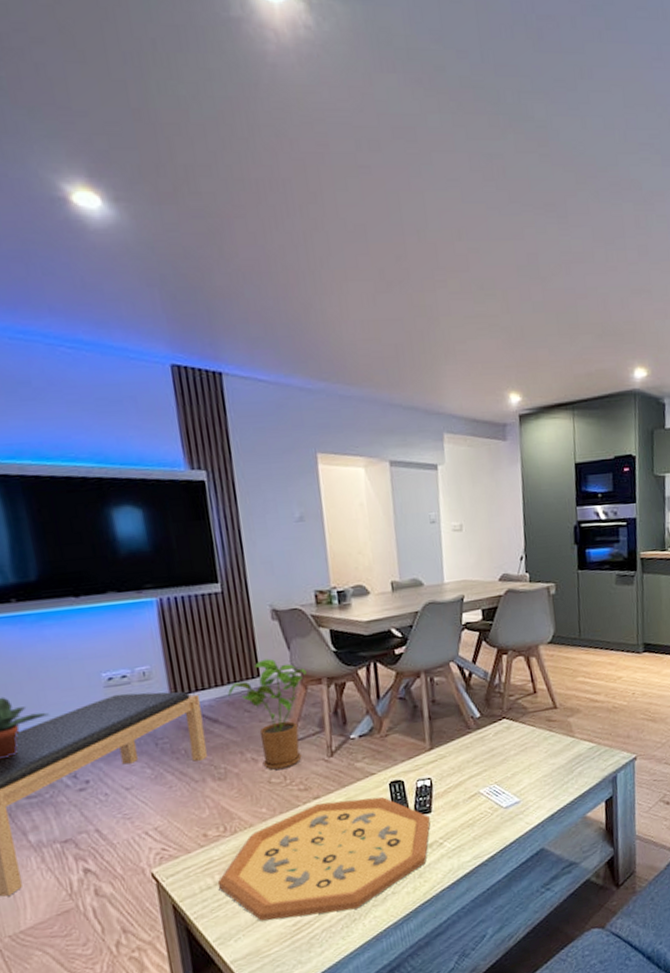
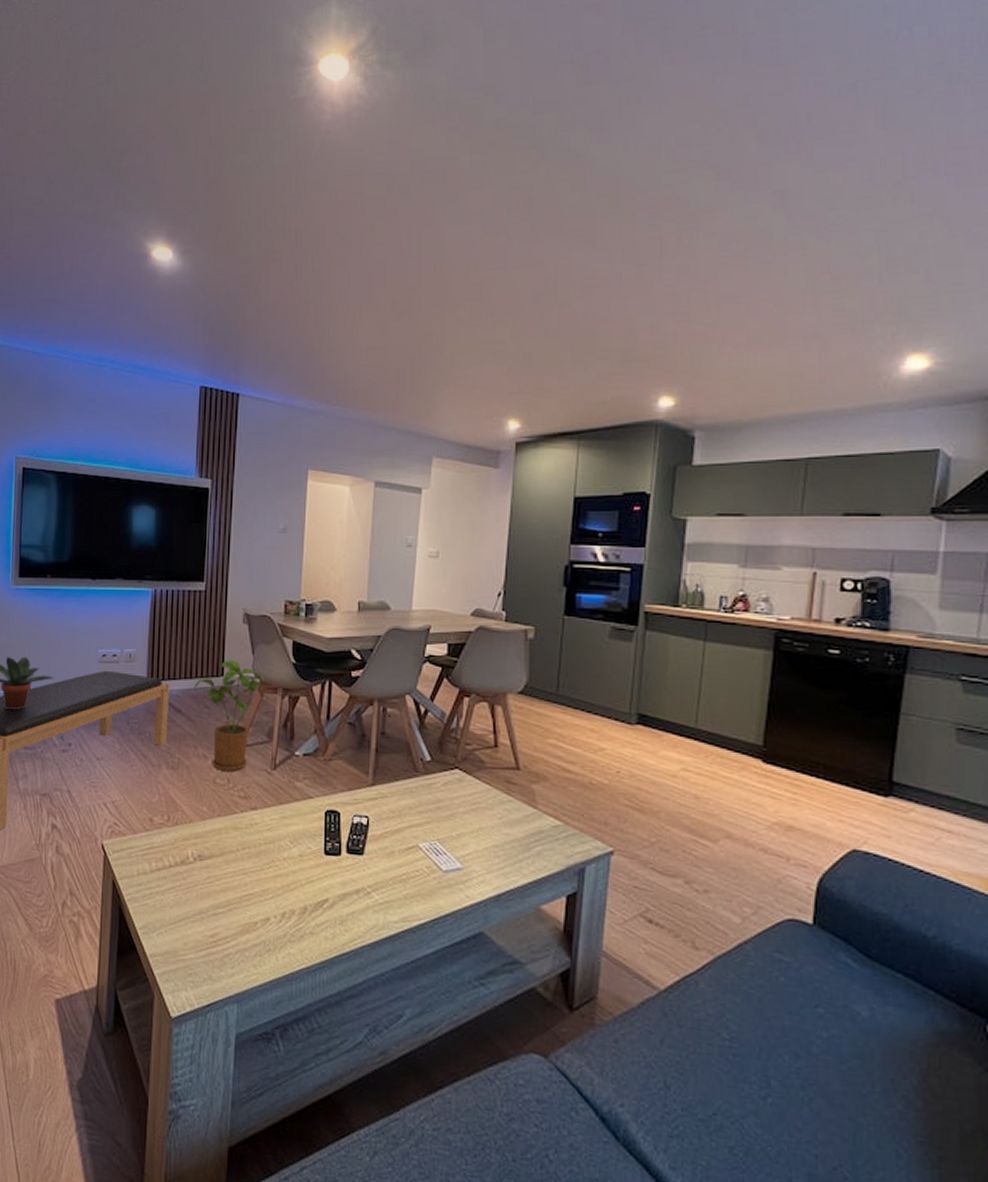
decorative tray: present [217,796,431,922] -> none [153,814,361,939]

